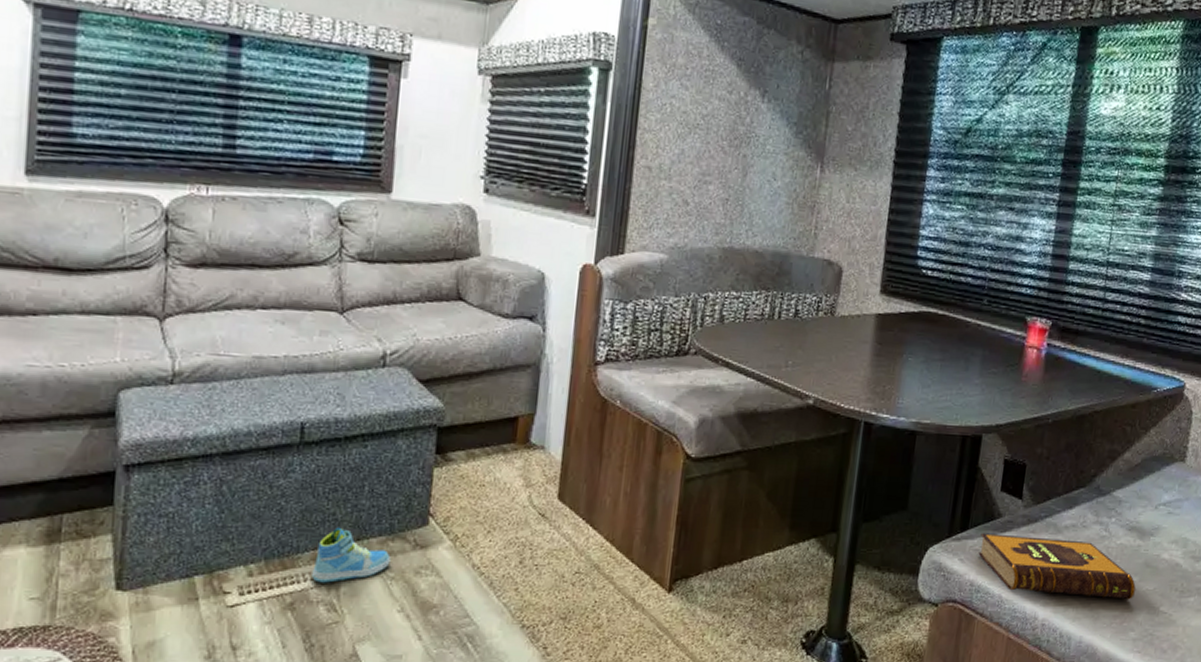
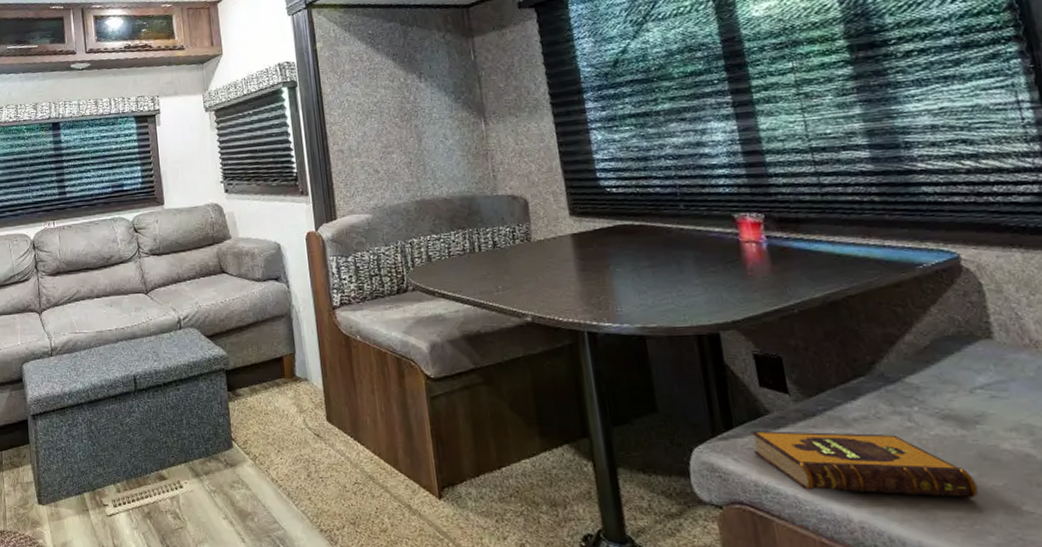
sneaker: present [312,527,391,583] -> none [158,452,211,496]

